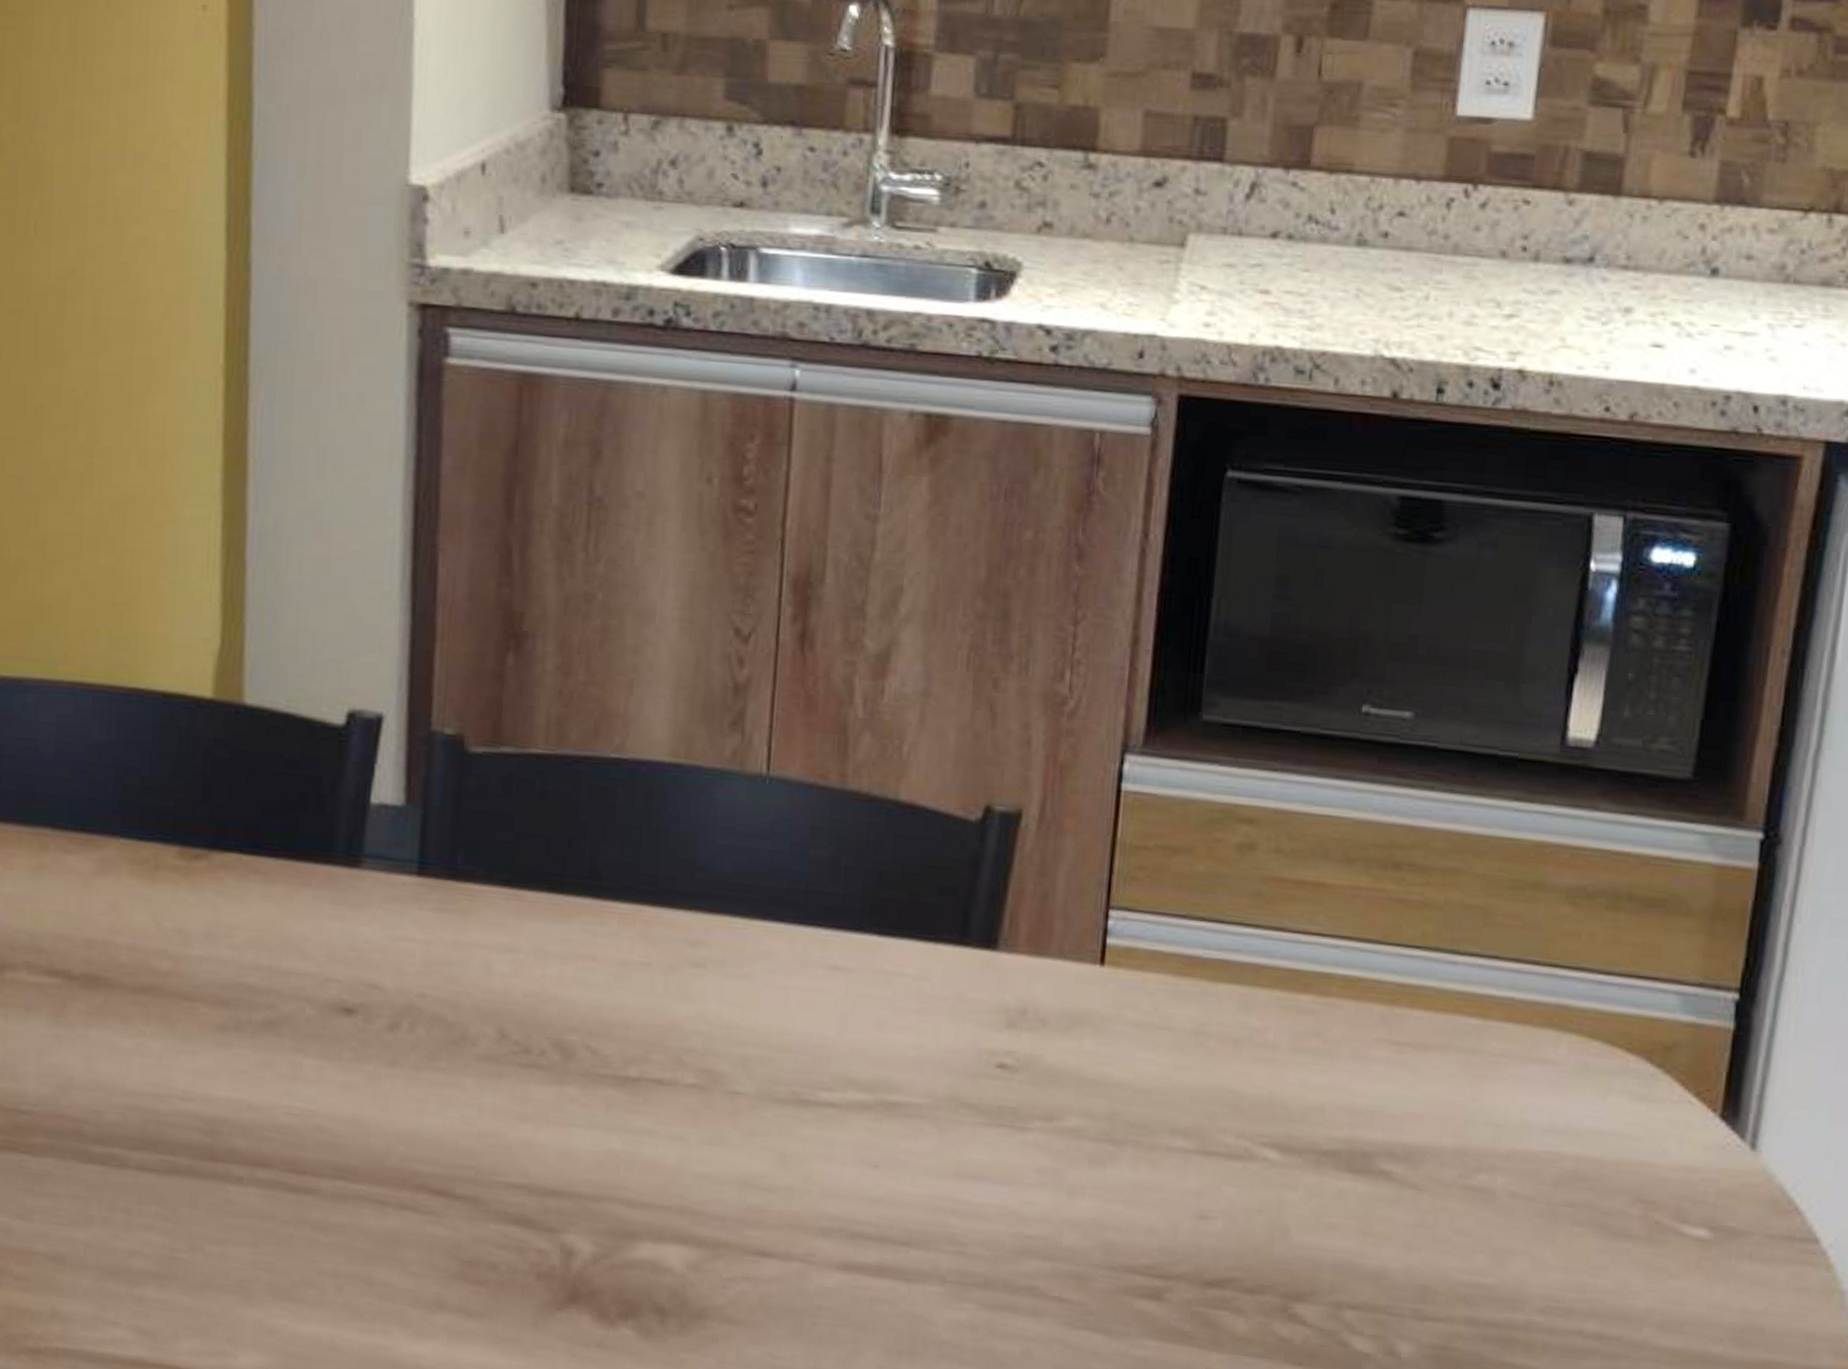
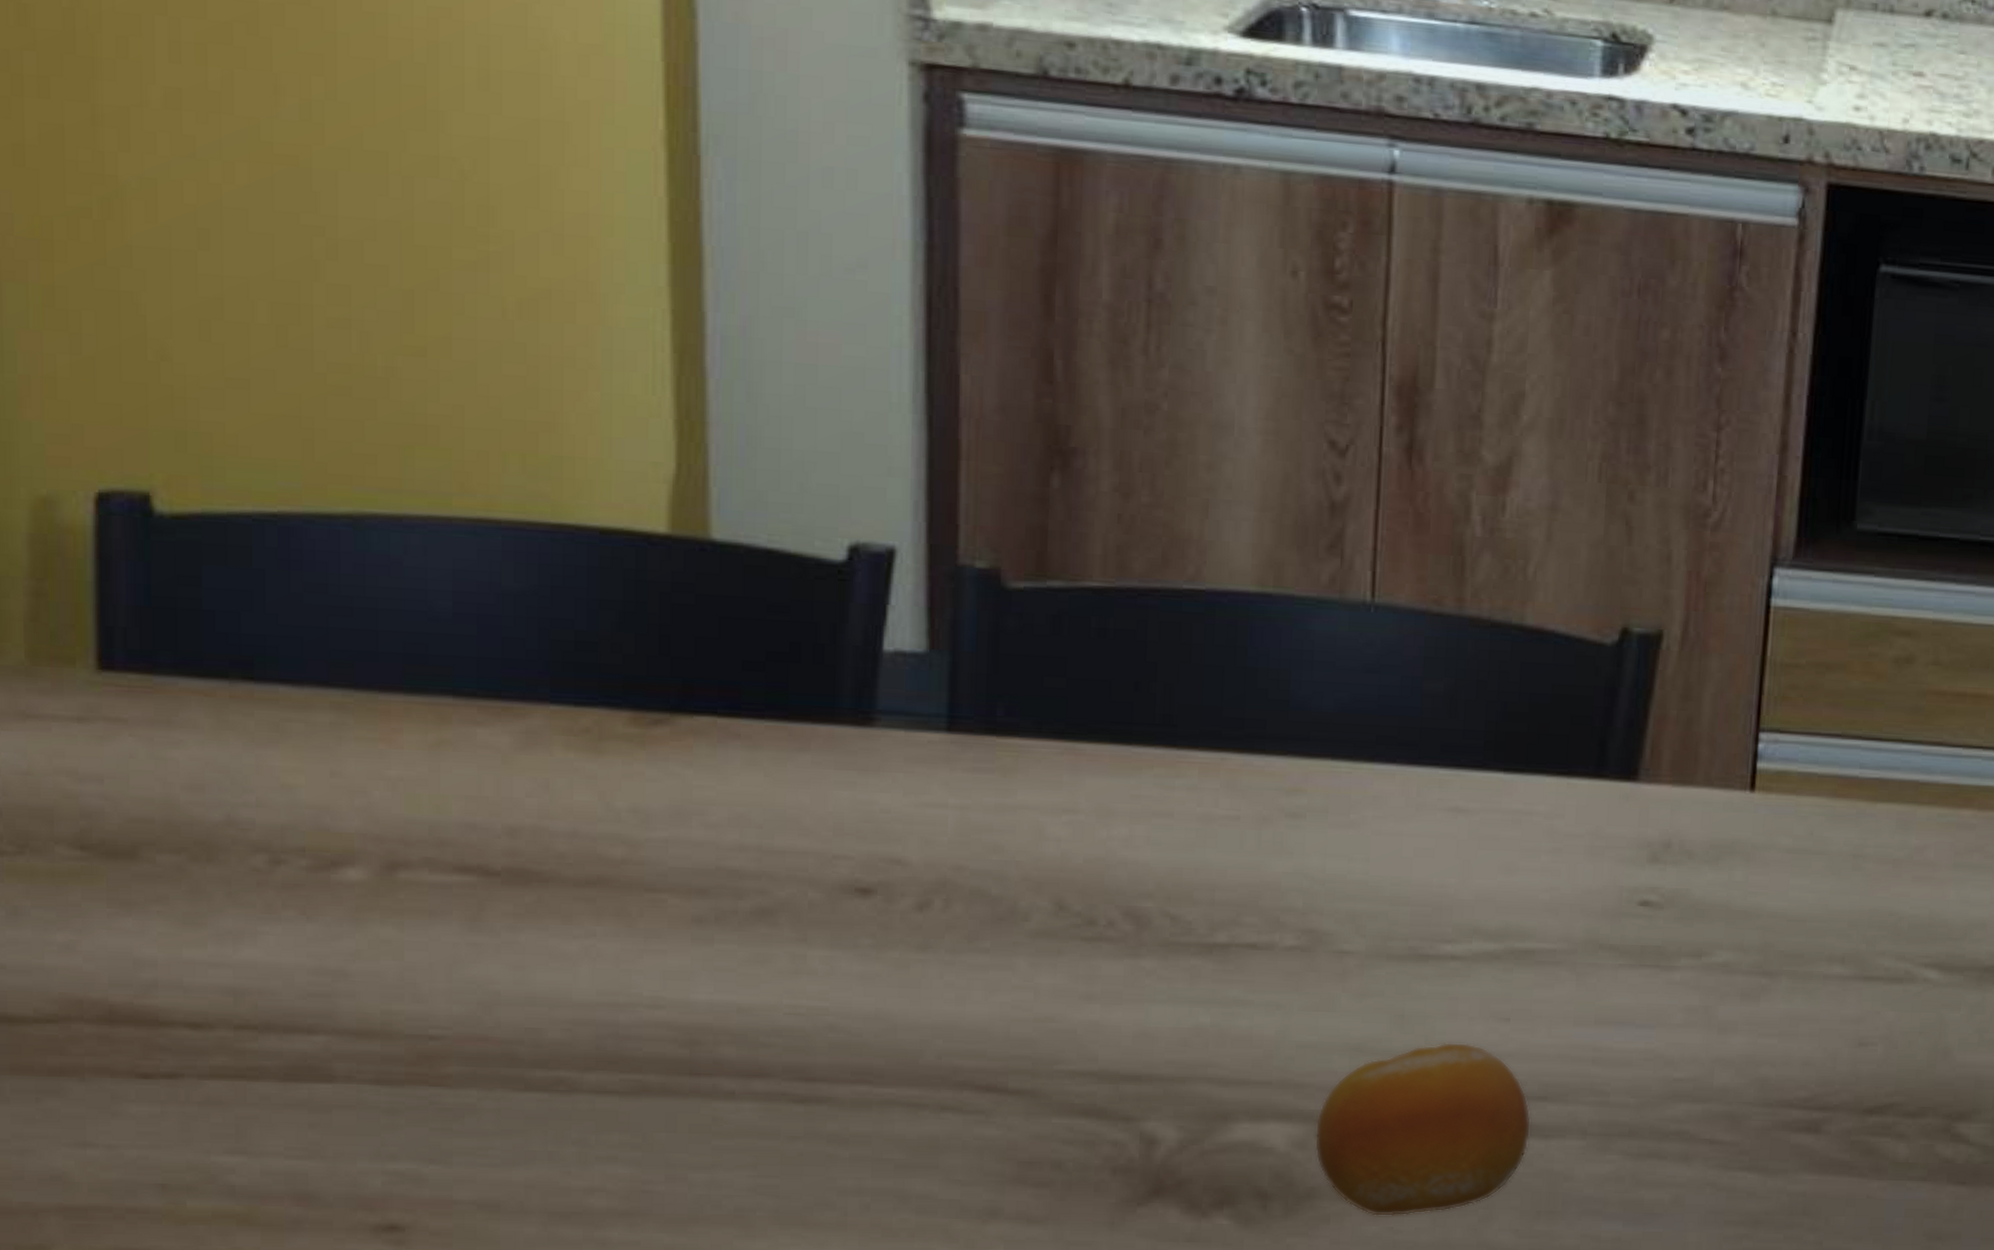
fruit: none [706,1183,896,1343] -> present [1314,1042,1532,1217]

